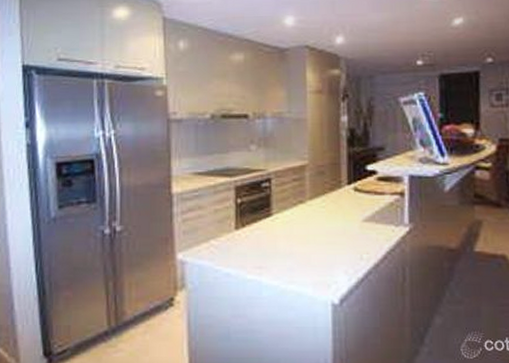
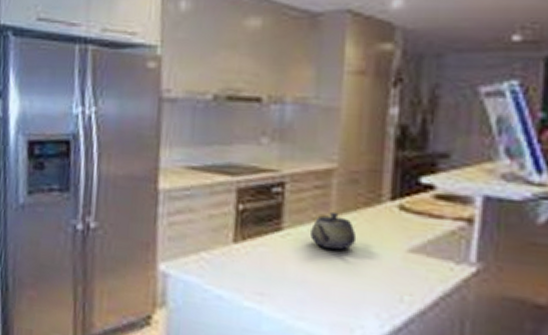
teapot: none [293,198,327,227] -> present [310,213,357,251]

